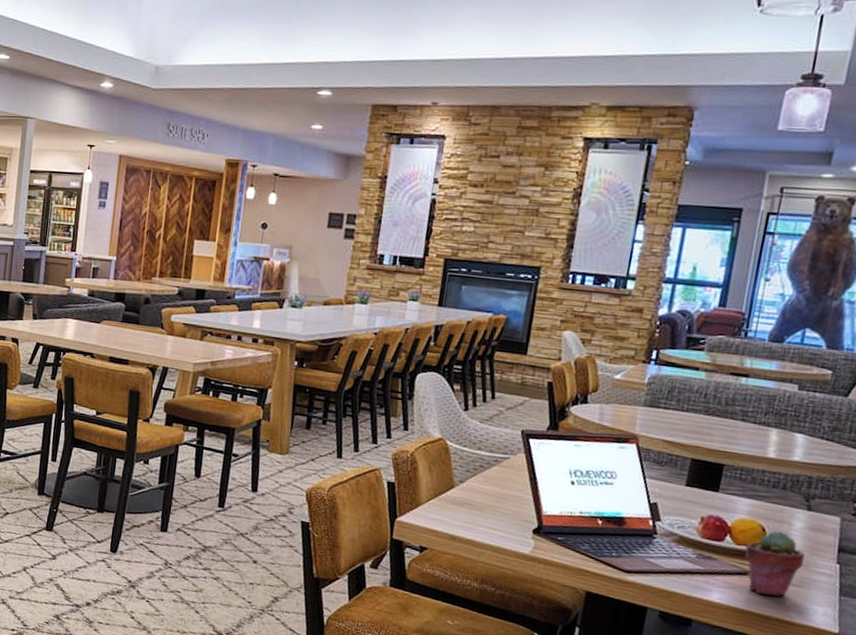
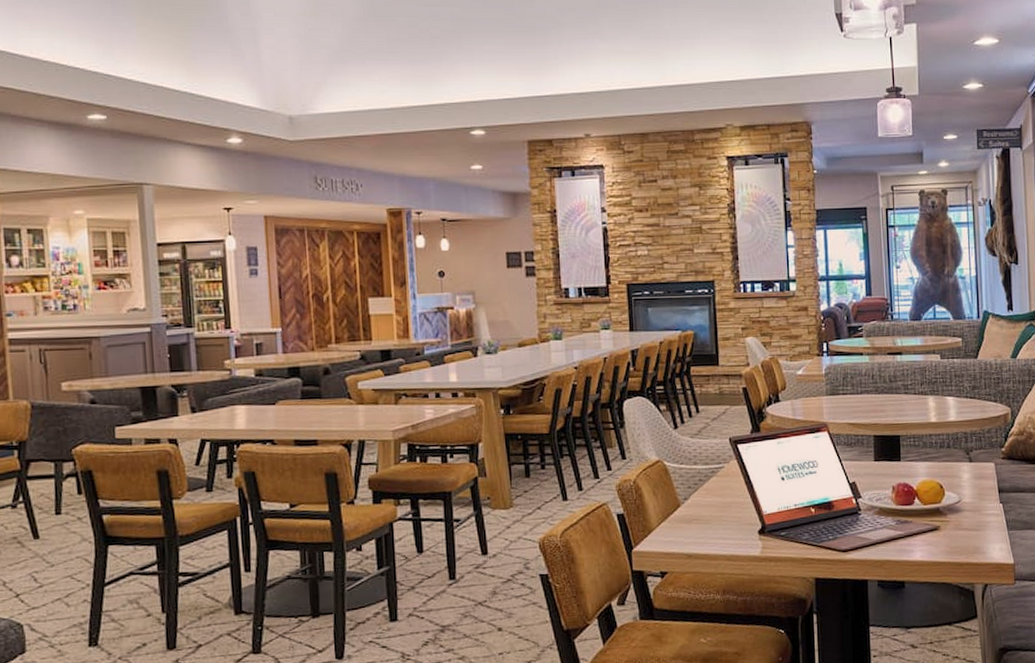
potted succulent: present [744,531,805,597] -> none [931,485,976,544]

